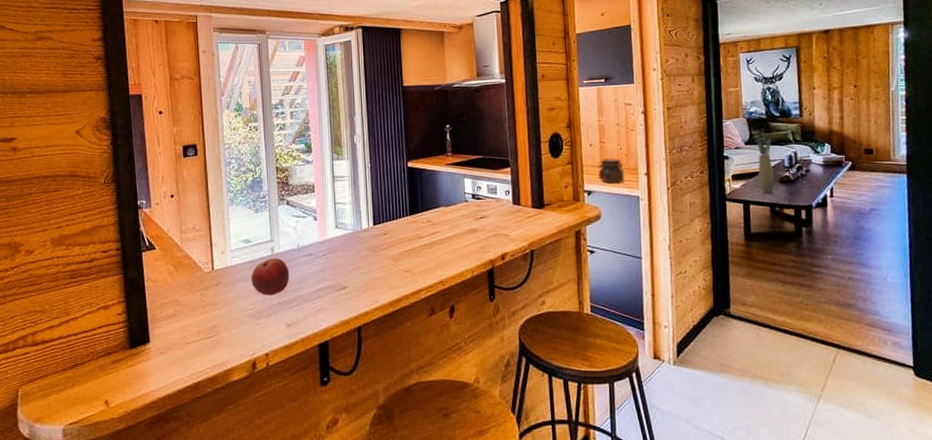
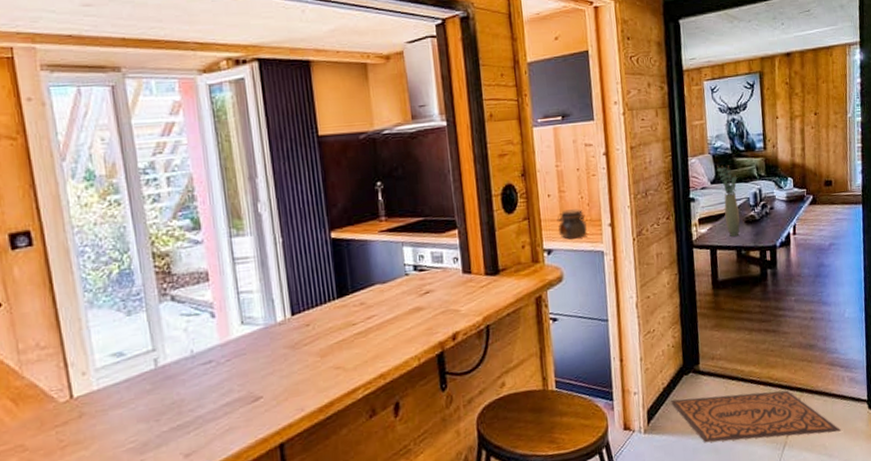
fruit: present [251,258,290,296] -> none [128,371,184,422]
doormat: none [700,337,884,394] -> present [671,390,842,443]

